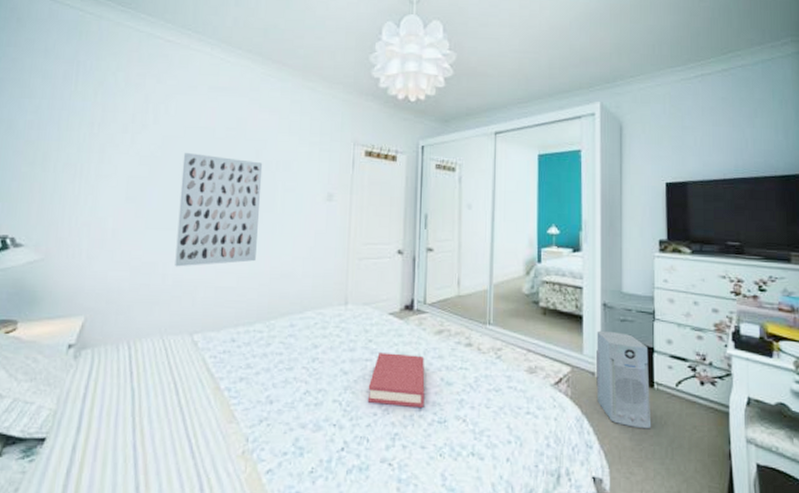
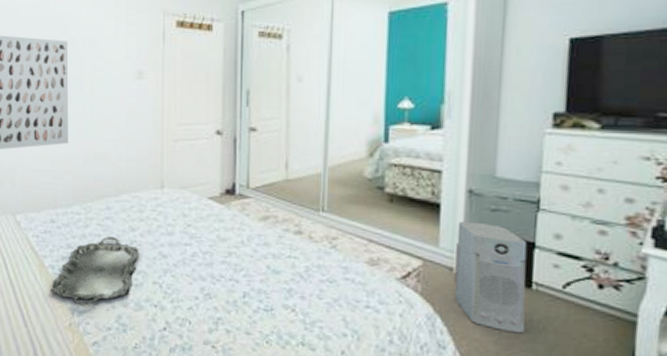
serving tray: none [224,354,320,430] -> present [50,236,138,306]
hardback book: present [367,353,425,407] -> none [188,237,249,294]

